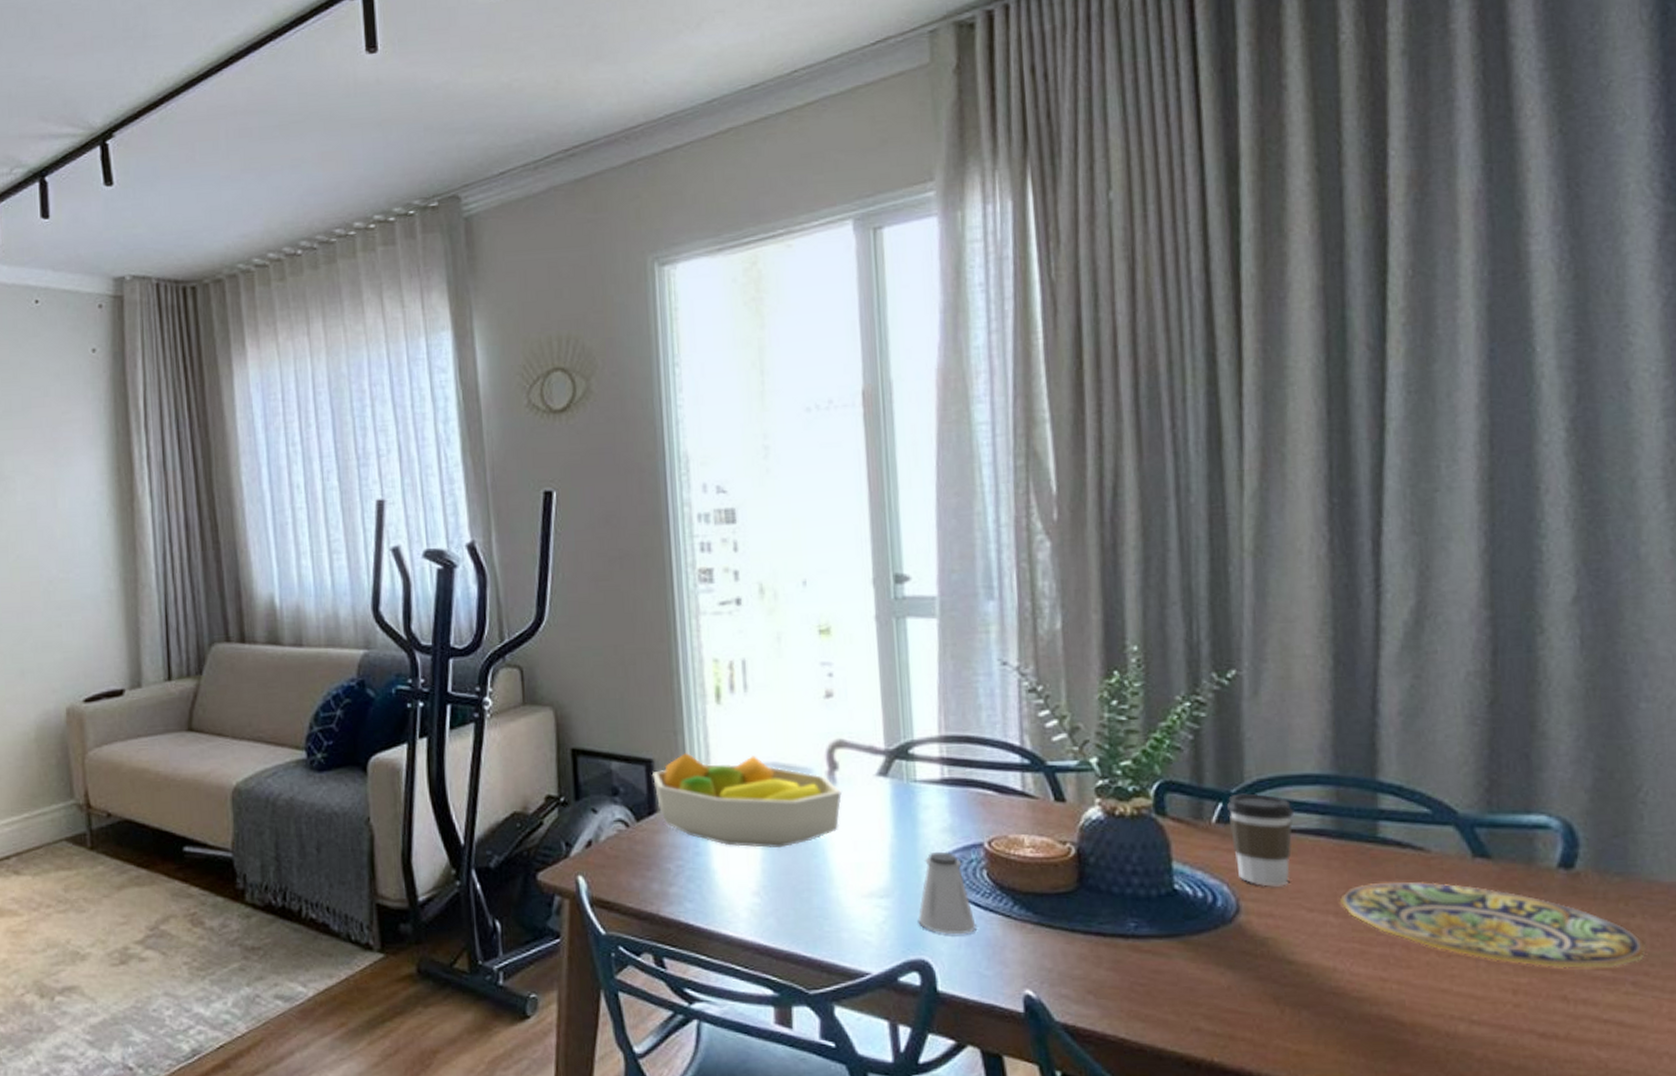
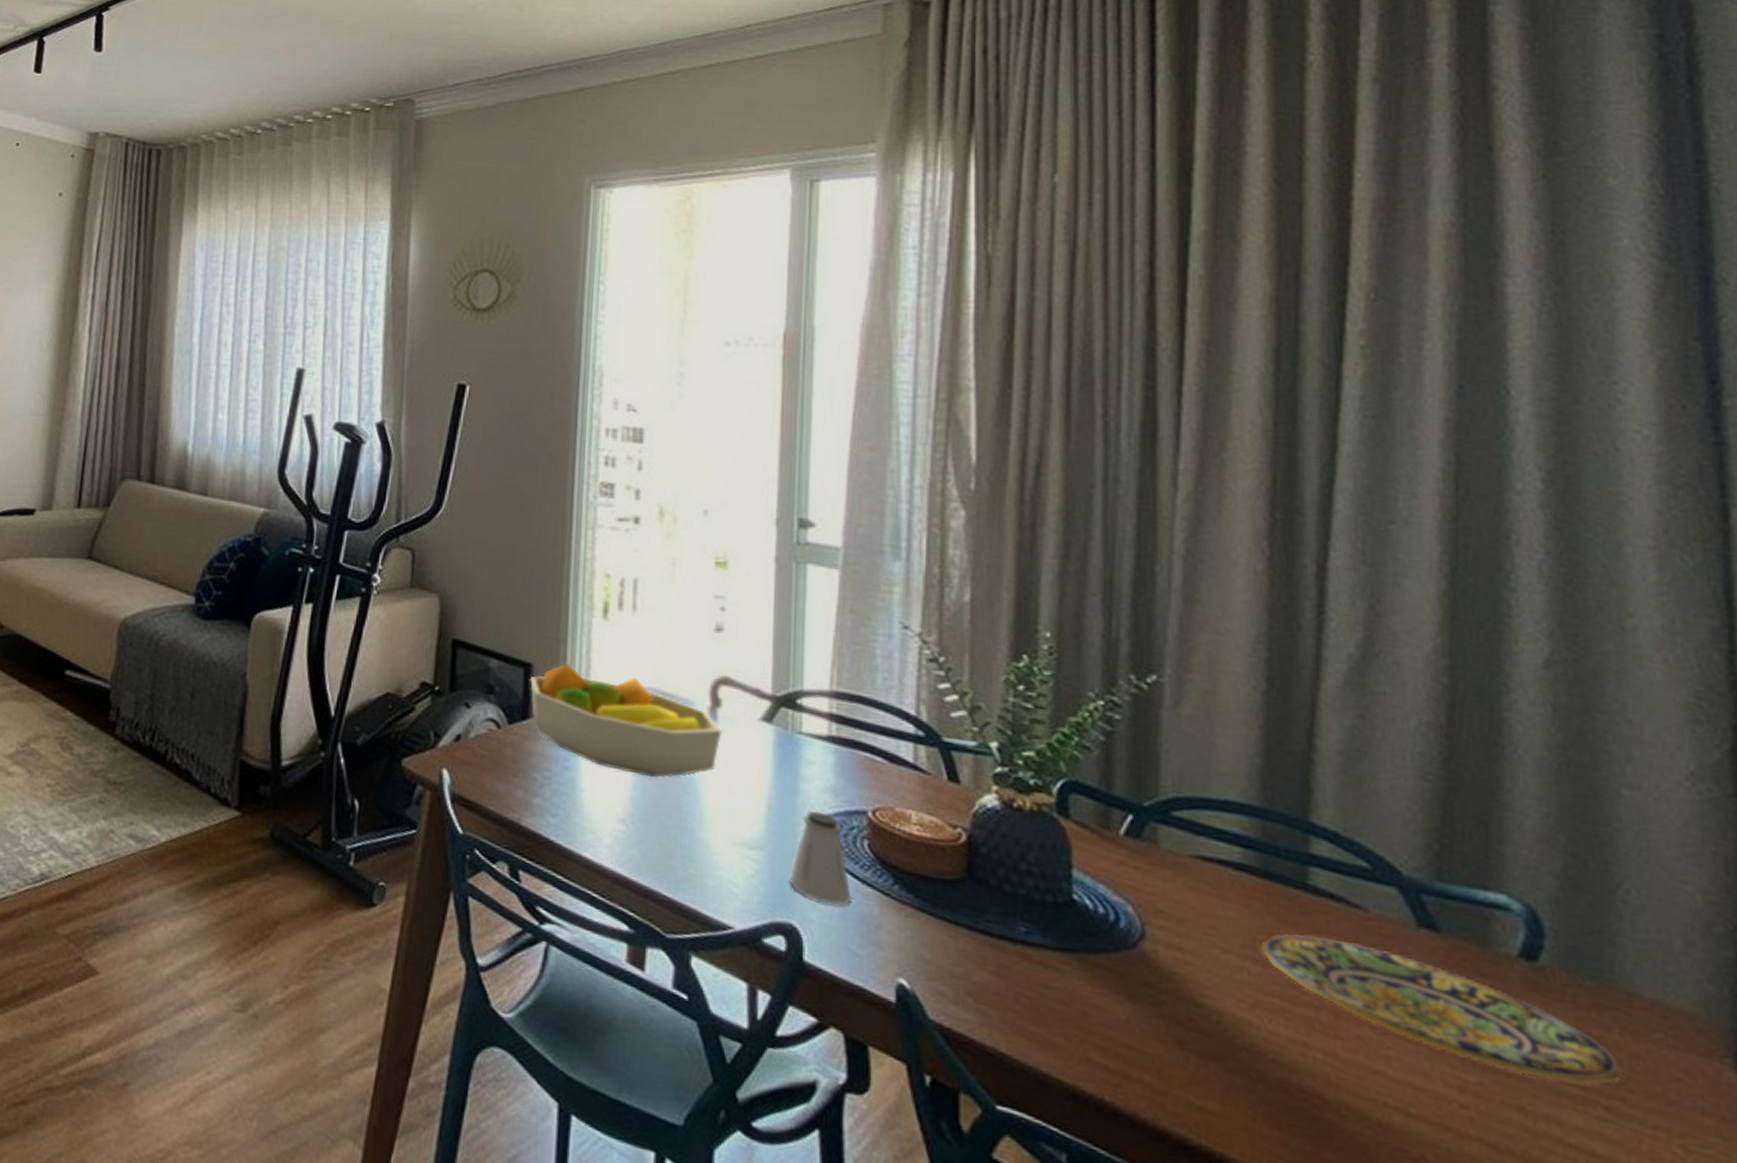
coffee cup: present [1227,793,1293,887] -> none [1138,808,1212,918]

